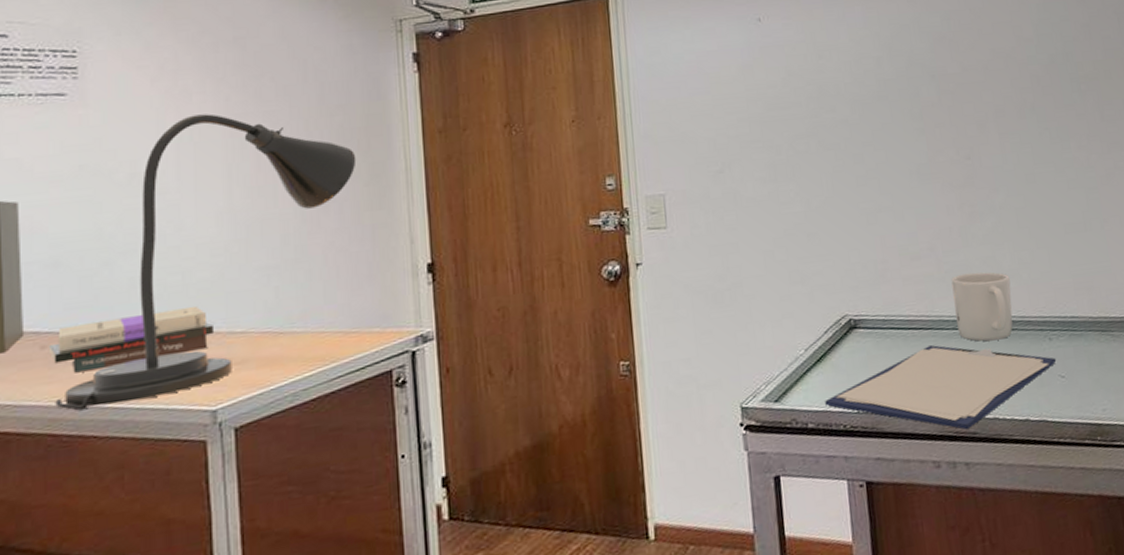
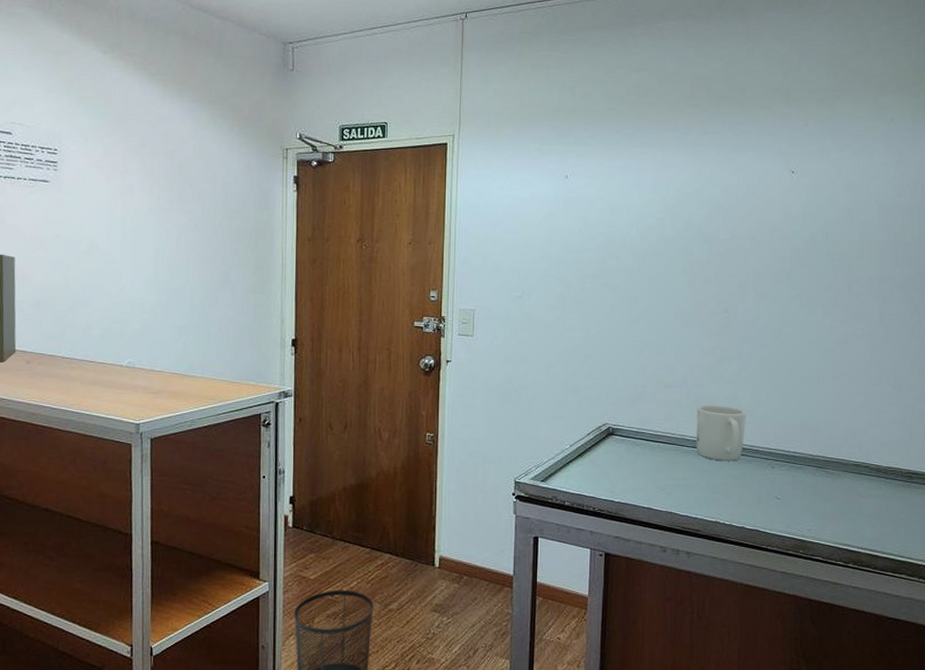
books: present [48,305,215,373] -> none [31,347,141,384]
desk lamp: present [55,113,357,411] -> none [34,207,247,410]
notepad: present [825,345,1057,430] -> none [581,457,775,527]

